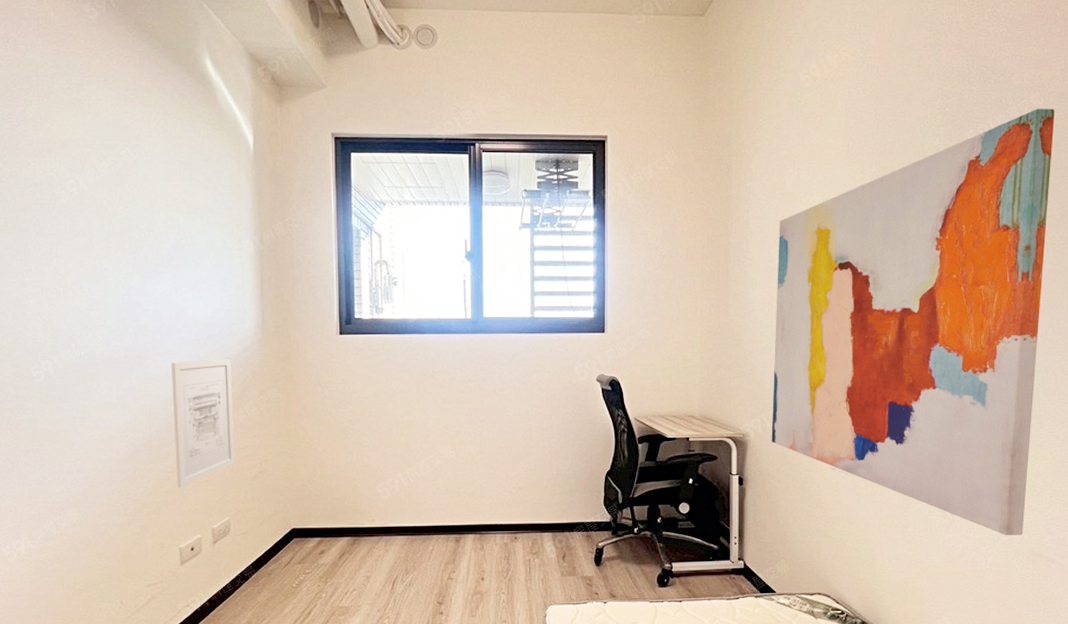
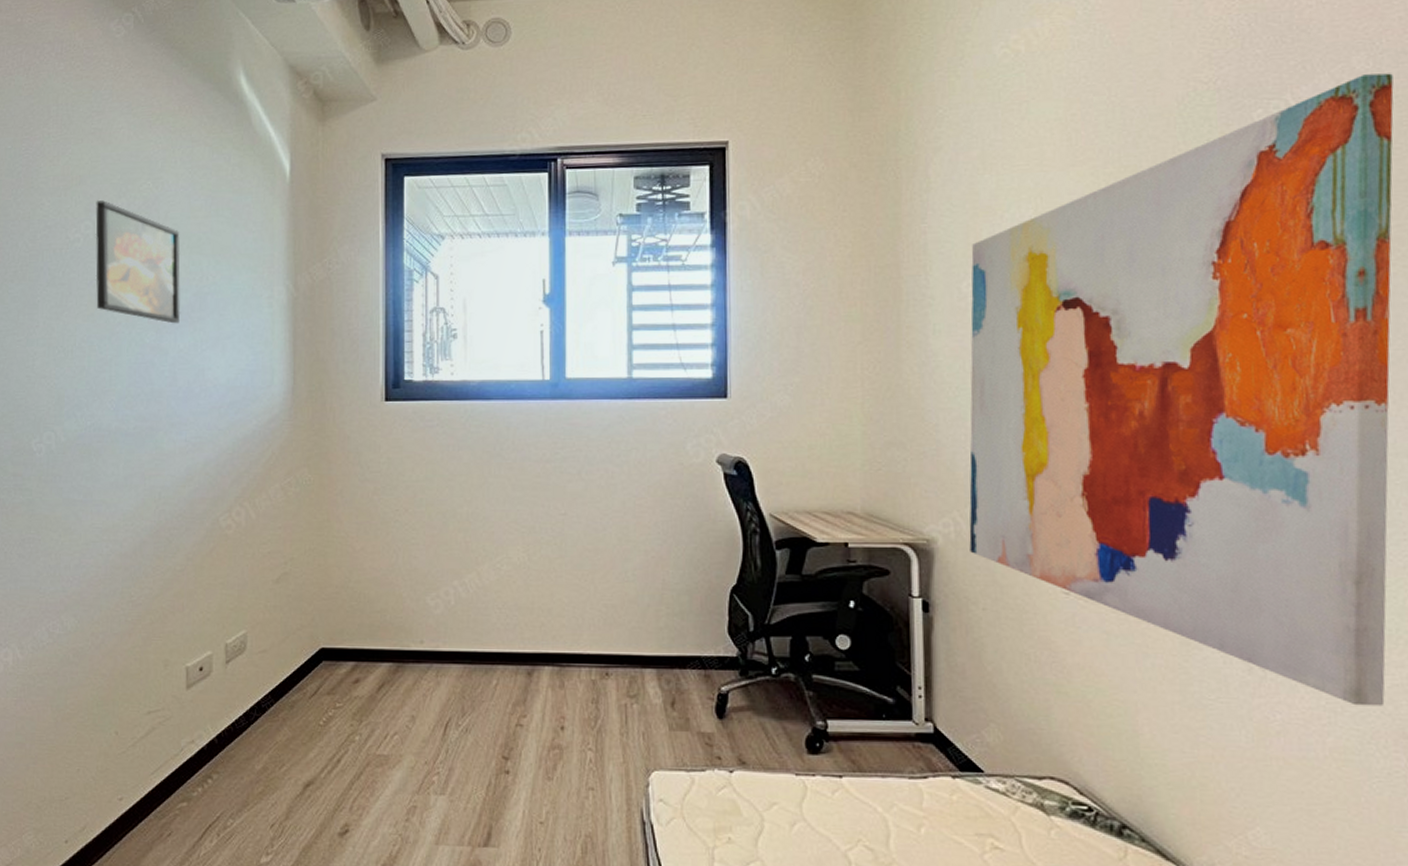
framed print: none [79,163,162,270] -> present [95,200,181,324]
wall art: present [171,358,235,488] -> none [186,430,256,591]

